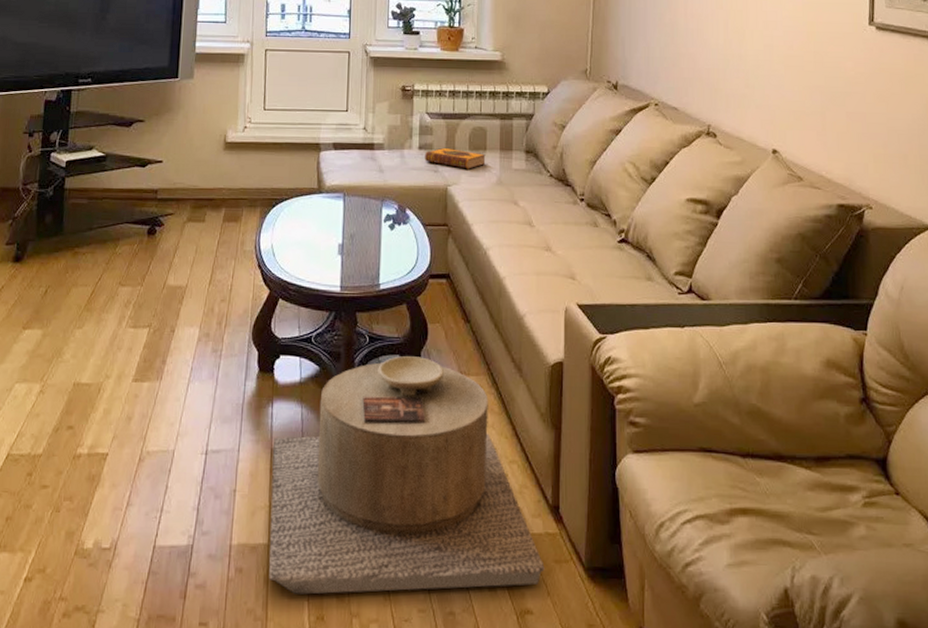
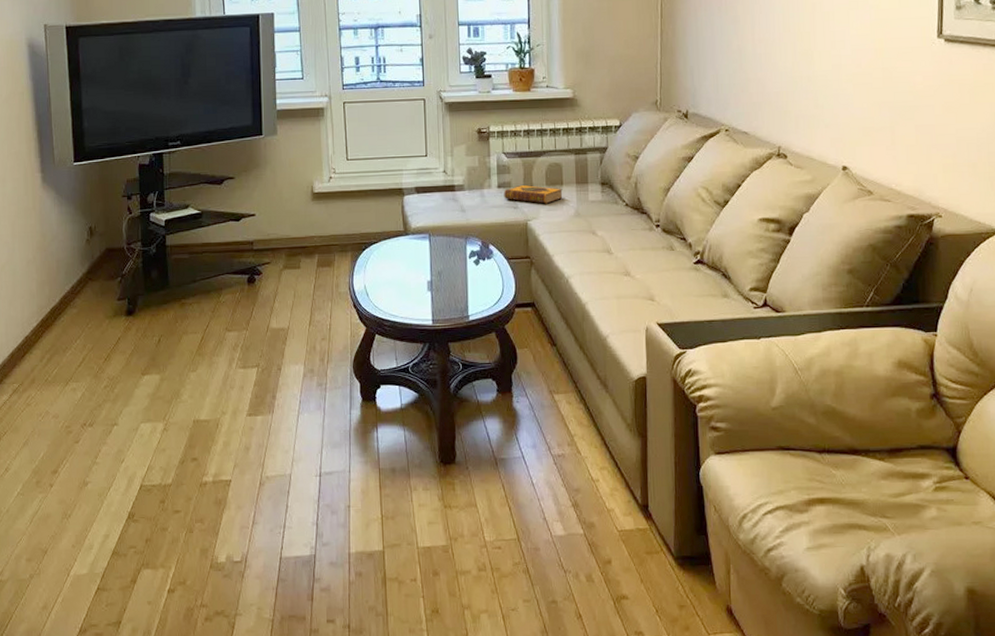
side table: present [269,356,545,595] -> none [381,379,637,592]

